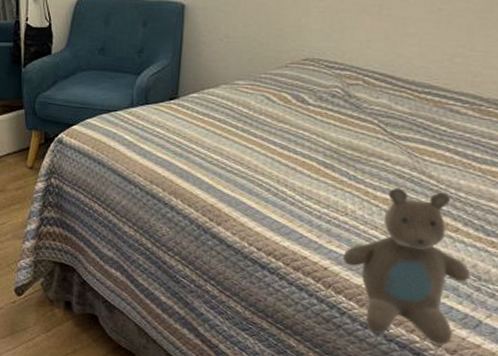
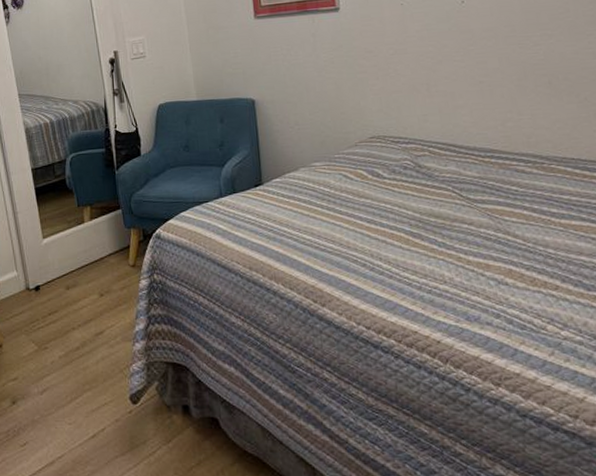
stuffed animal: present [342,188,470,346] -> none [452,250,587,416]

